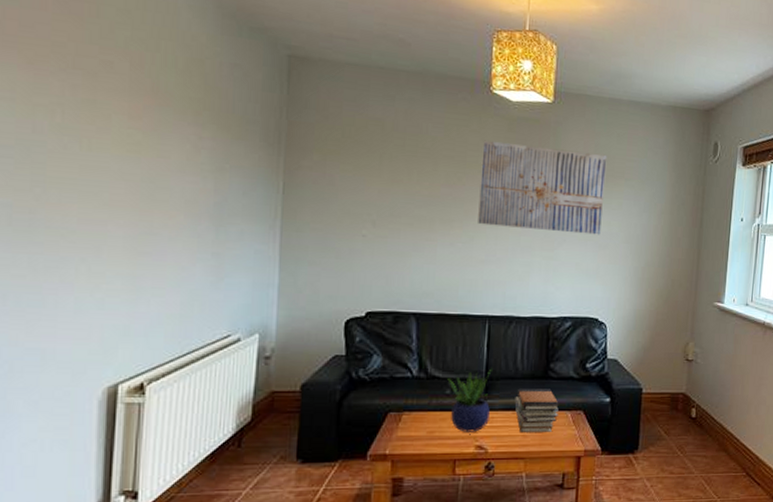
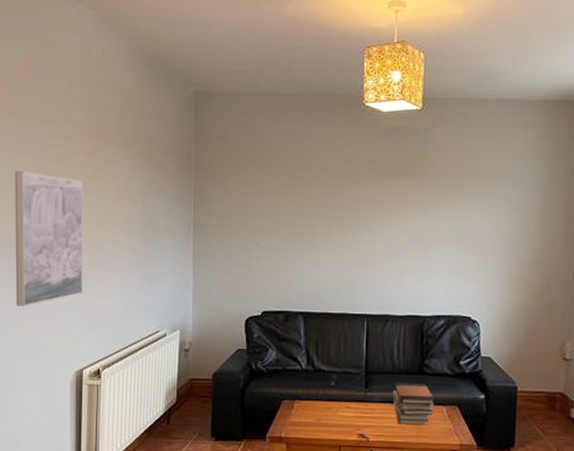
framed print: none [16,127,128,305] -> present [14,170,83,307]
potted plant: present [447,370,492,432] -> none [332,365,371,422]
wall art: present [478,140,607,235] -> none [355,151,477,235]

